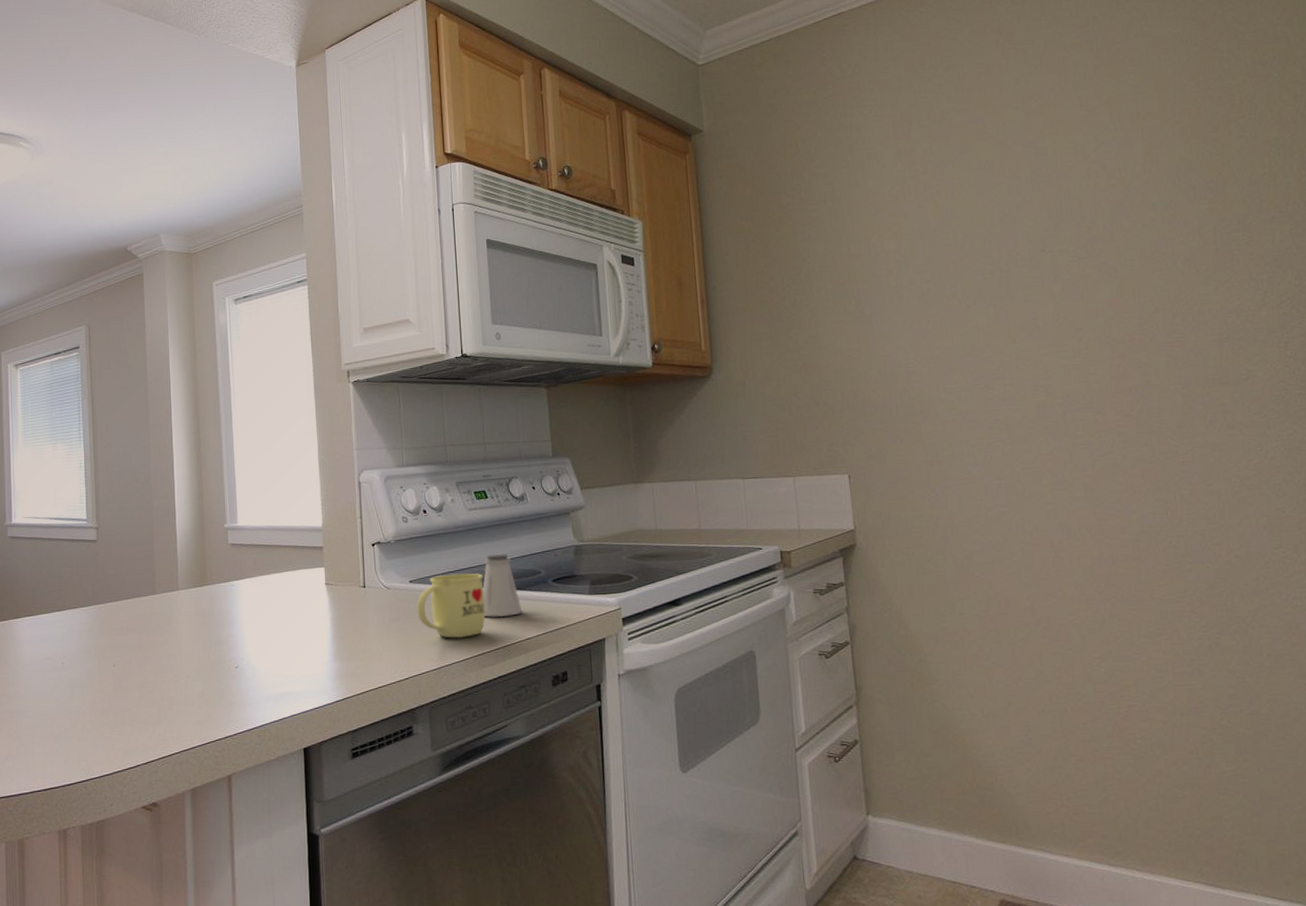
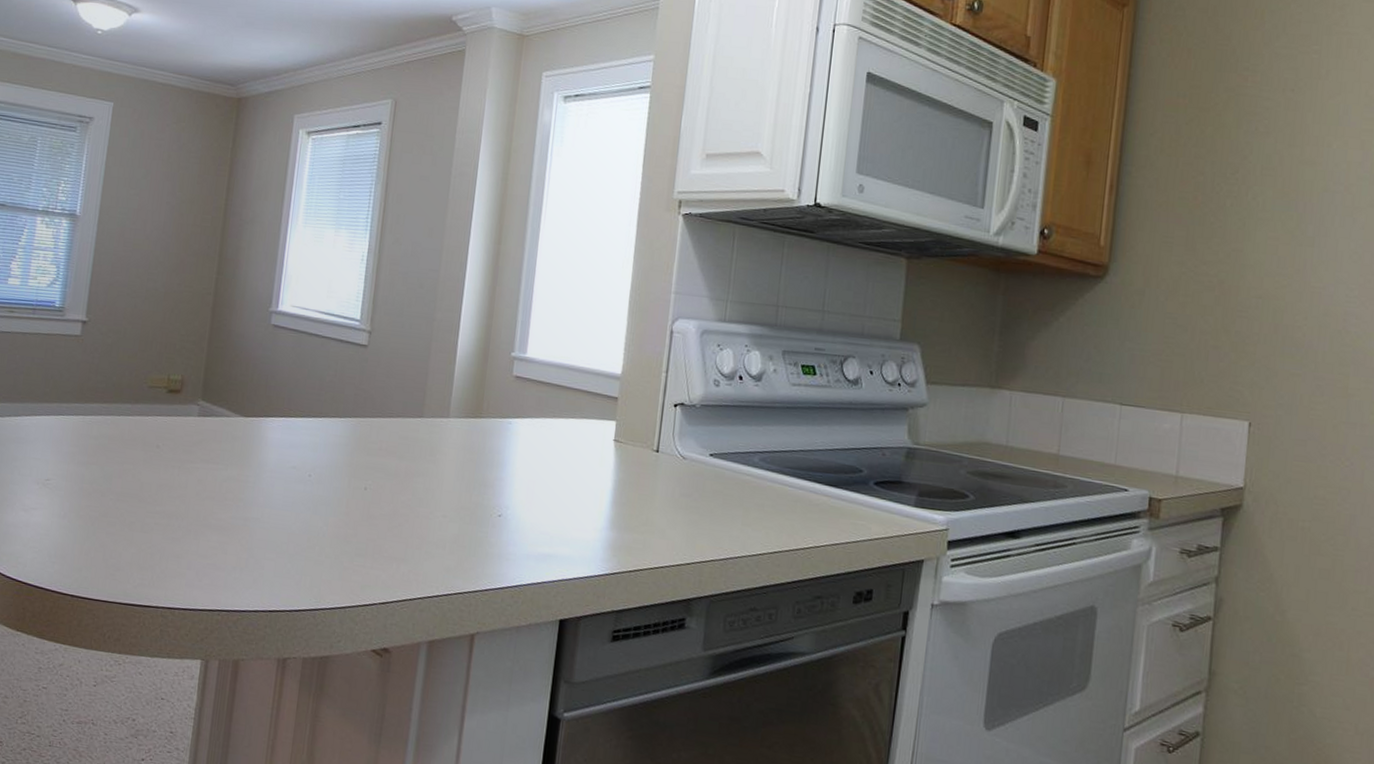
mug: present [417,572,486,639] -> none [712,453,795,530]
saltshaker: present [483,553,522,617] -> none [789,440,834,515]

